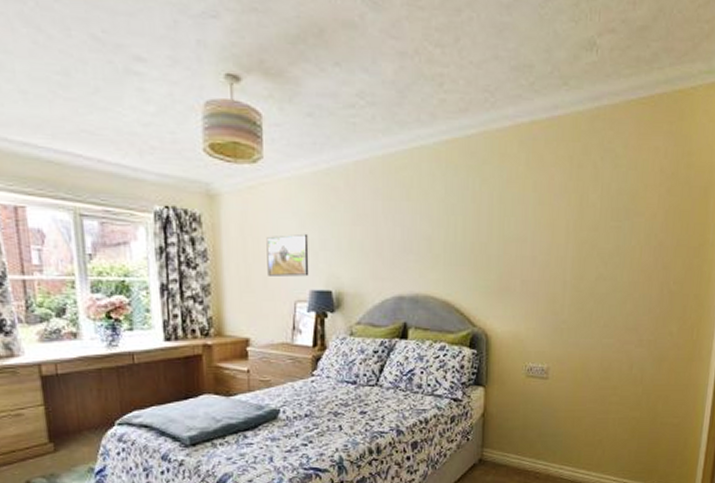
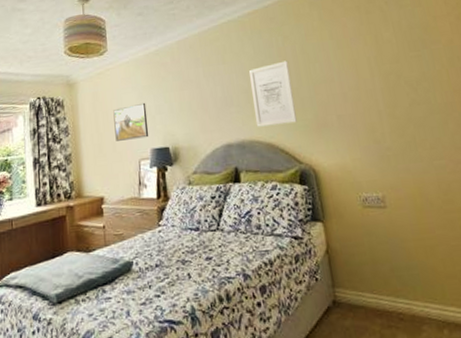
wall art: none [434,208,481,282] -> present [249,60,297,127]

